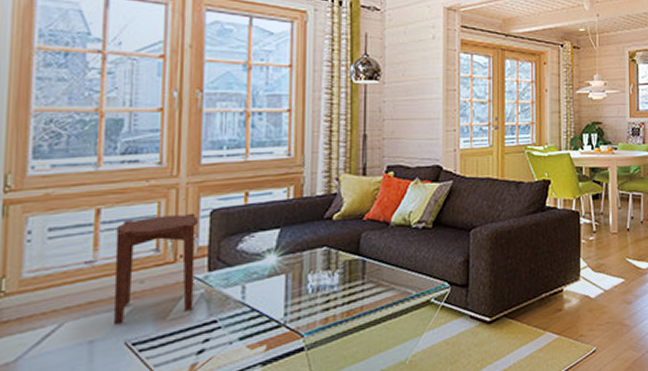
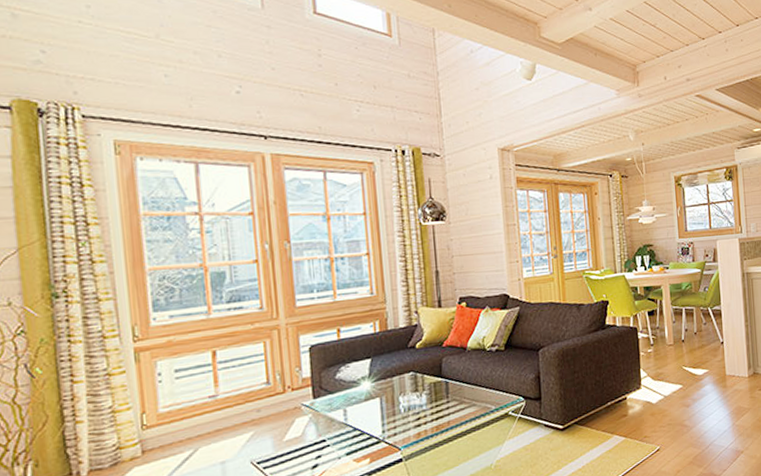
side table: present [113,213,198,326] -> none [231,349,304,448]

